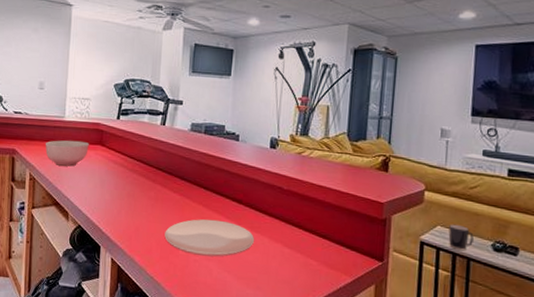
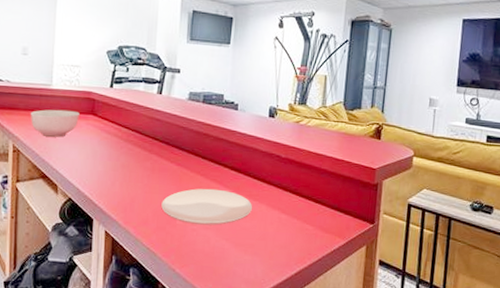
mug: present [448,224,474,251] -> none [433,187,455,212]

